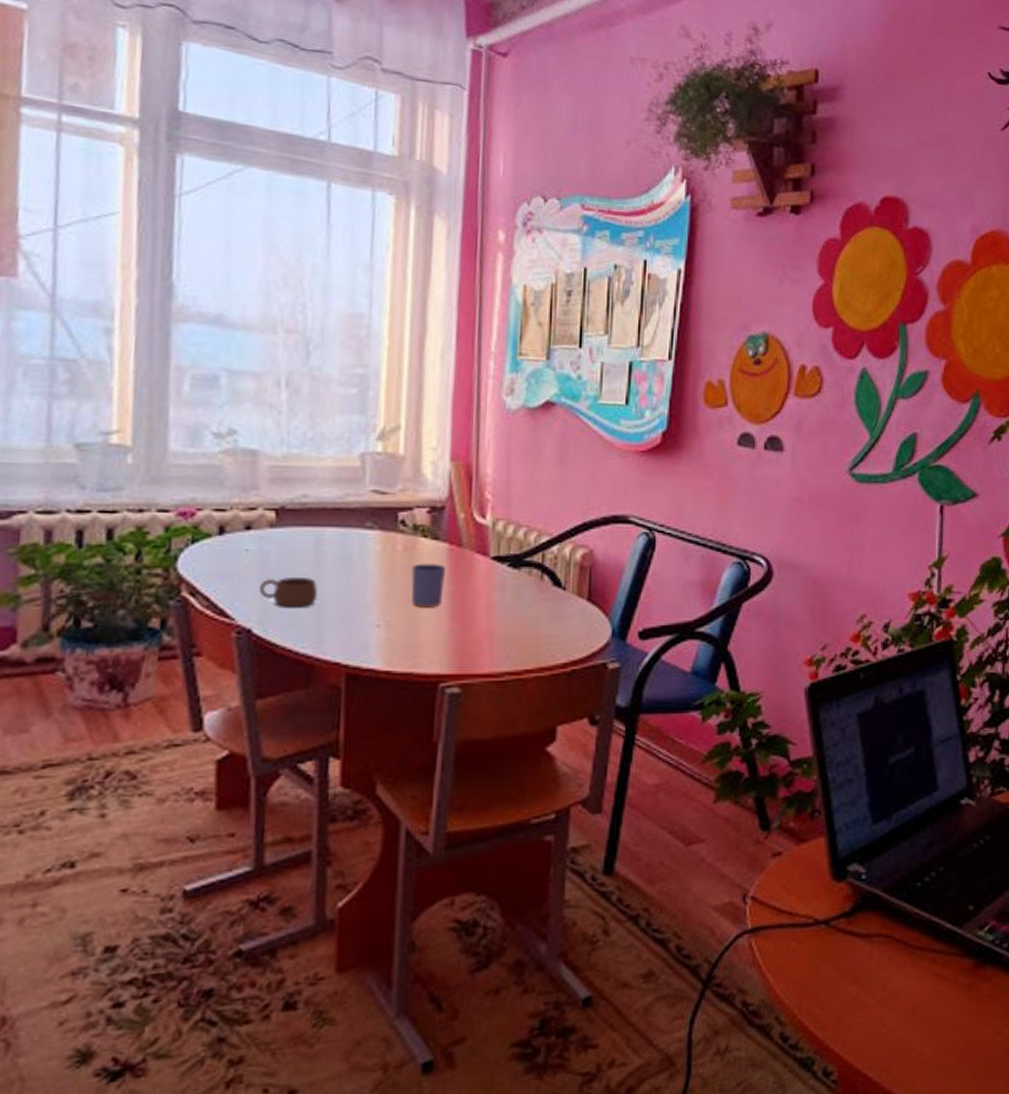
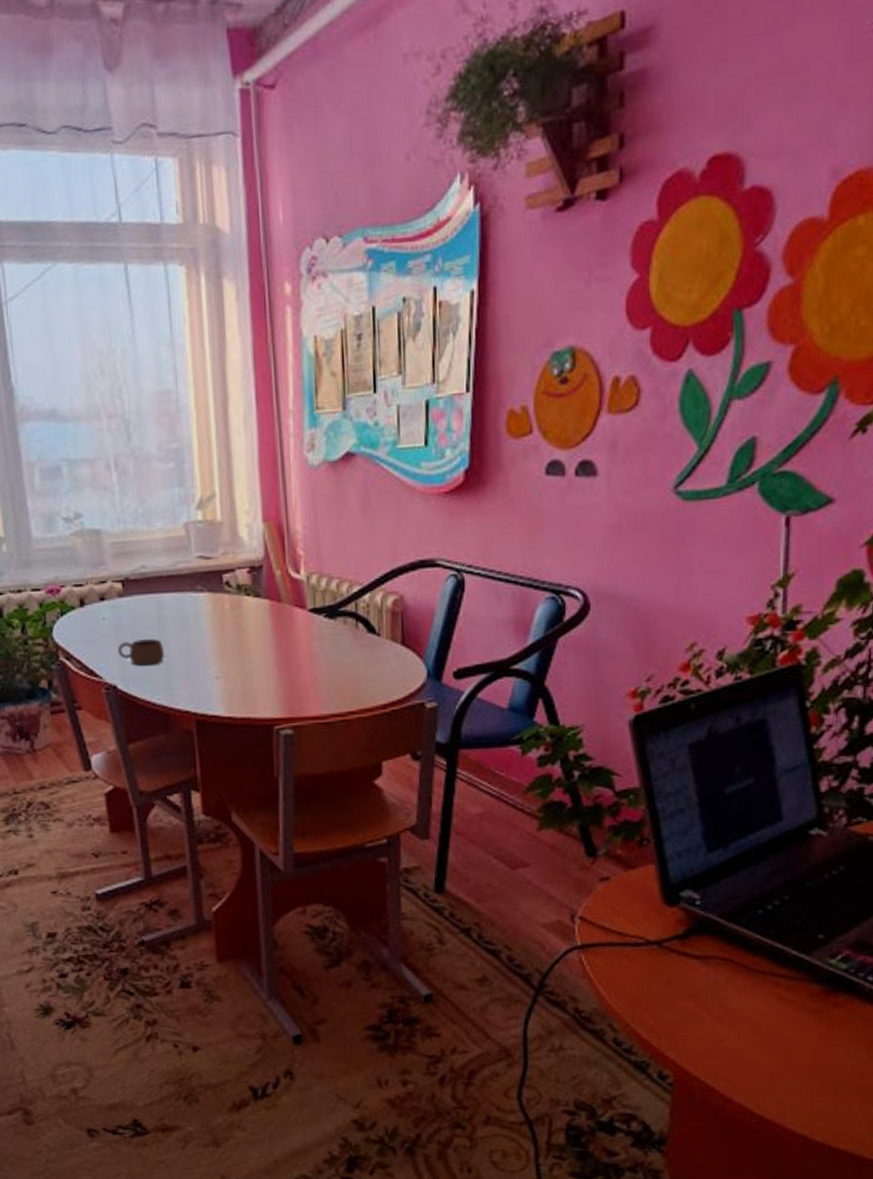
mug: present [411,563,447,608] -> none [240,619,270,660]

